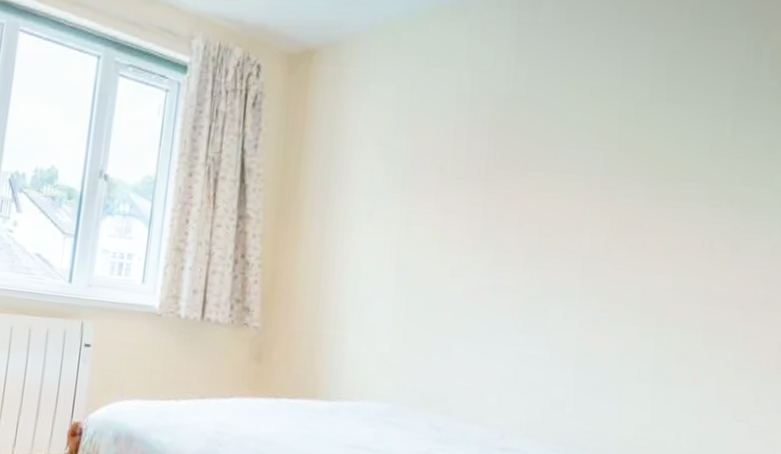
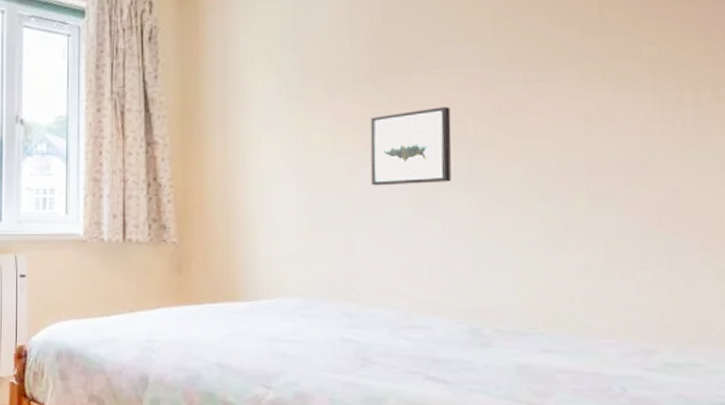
wall art: none [475,213,567,296] -> present [370,106,452,186]

